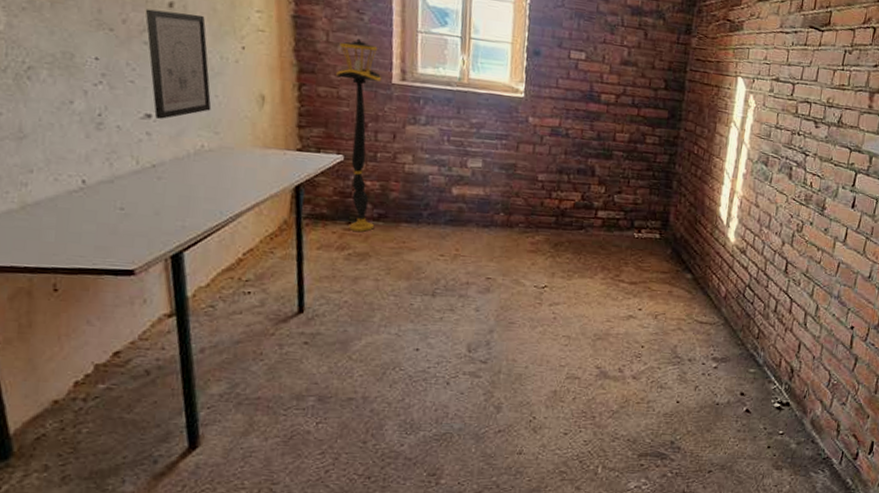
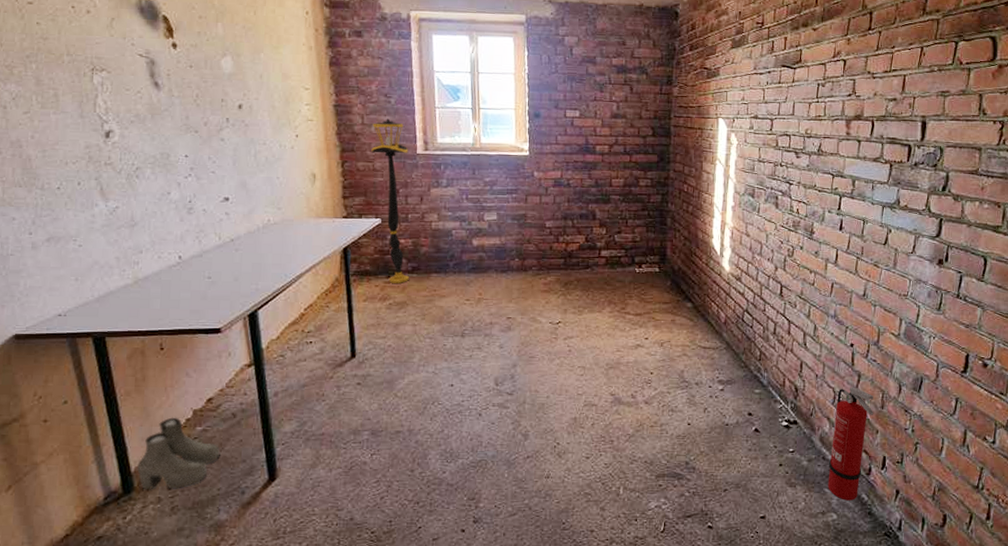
boots: none [16,372,128,456] -> present [136,417,220,490]
wall art: present [145,9,212,119] -> none [221,112,275,201]
fire extinguisher: none [814,370,868,485] -> present [828,387,874,501]

